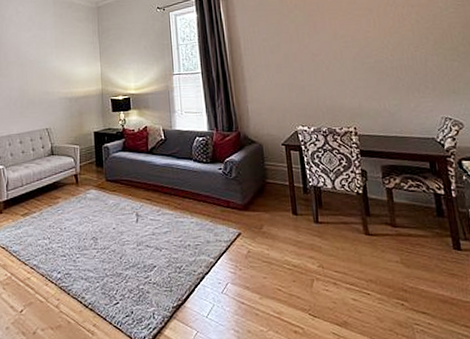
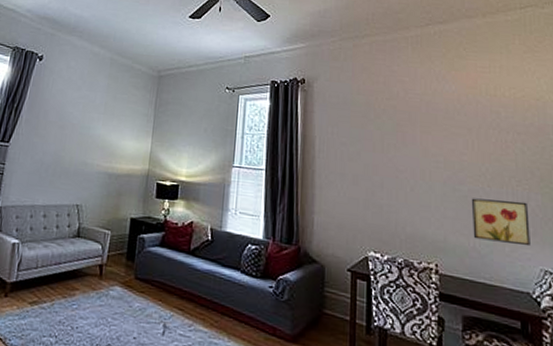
wall art: none [378,63,431,102] -> present [471,198,531,247]

